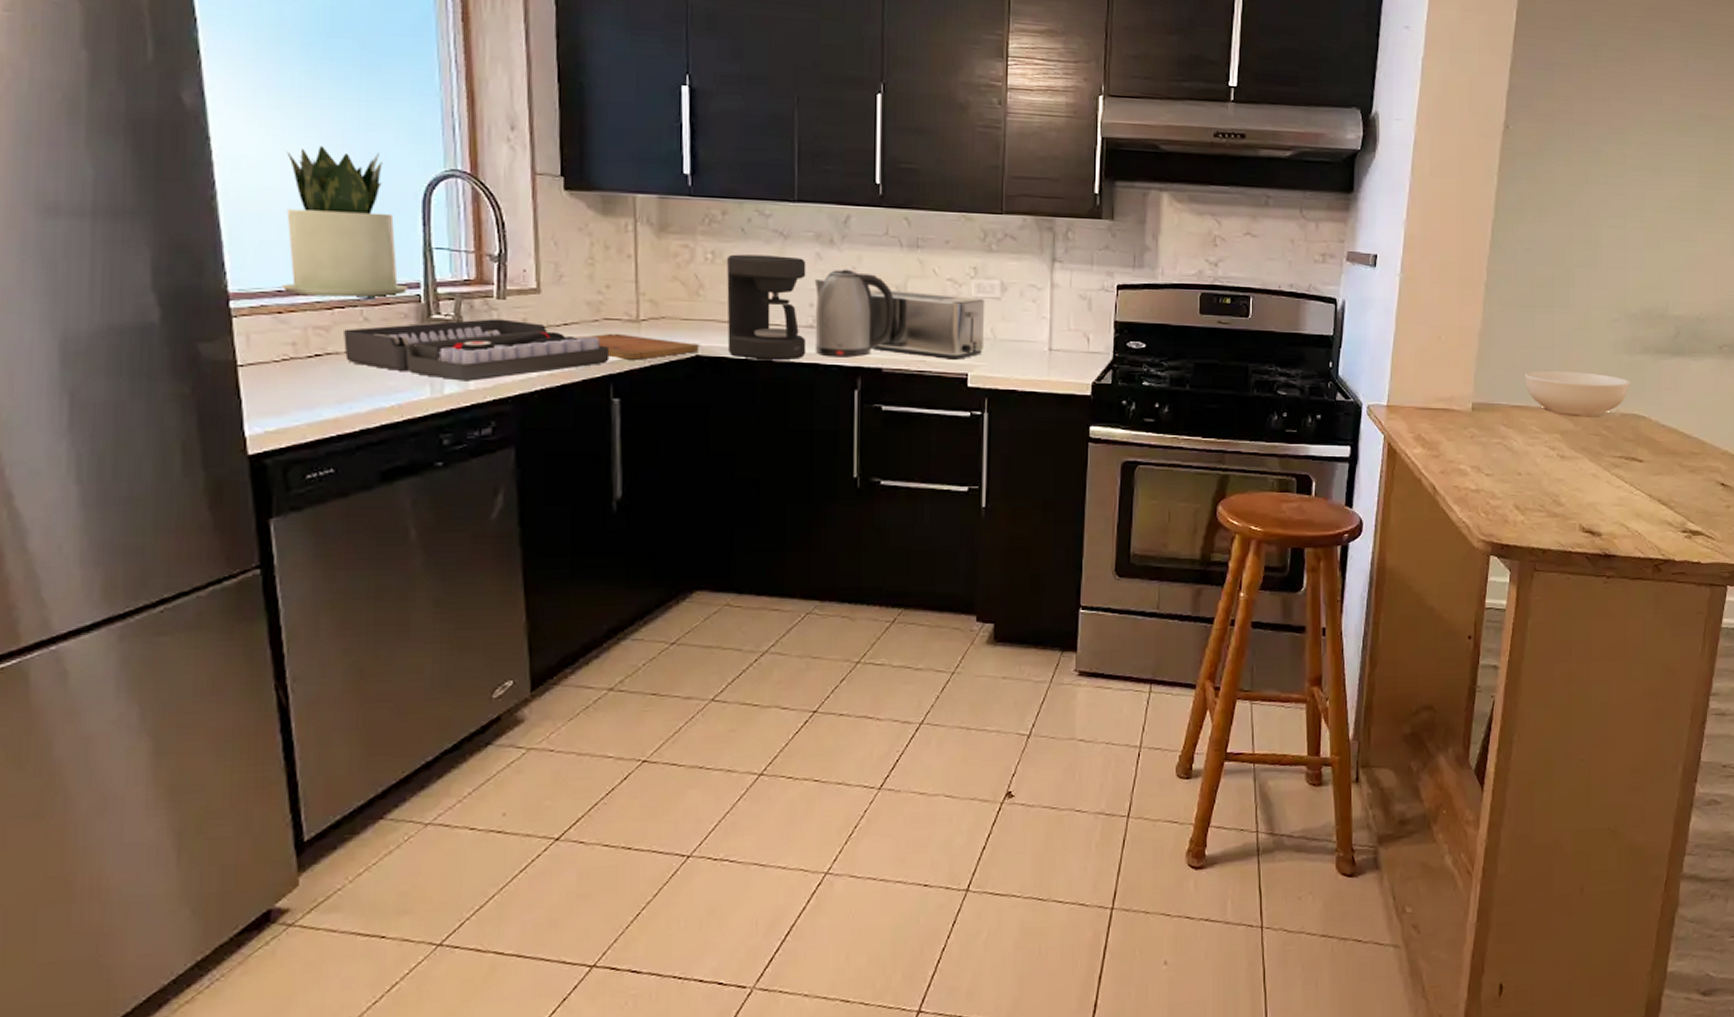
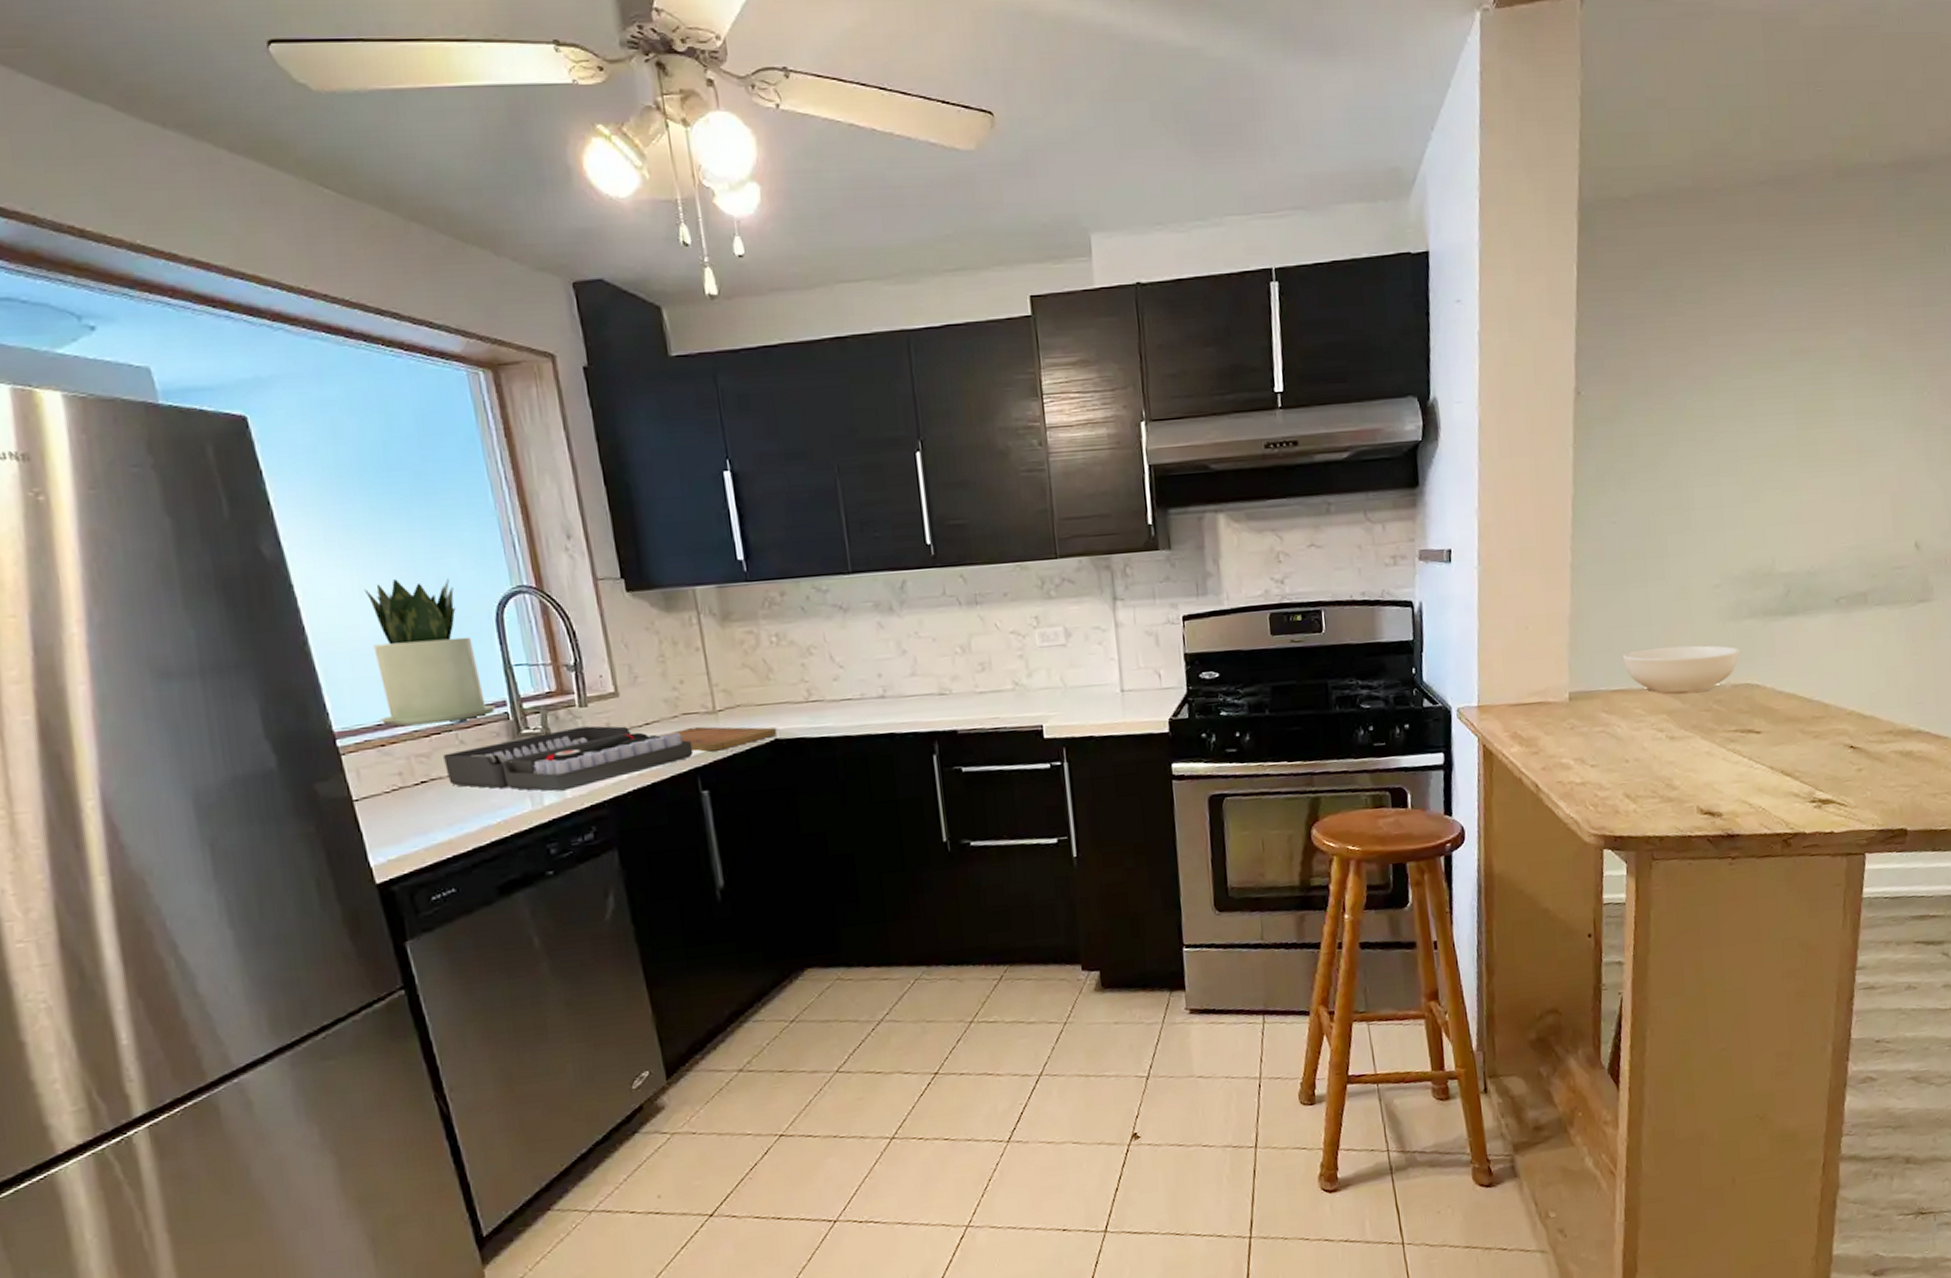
coffee maker: present [727,254,806,361] -> none [792,629,881,736]
kettle: present [814,269,895,358] -> none [879,634,964,725]
toaster: present [870,289,985,360] -> none [935,647,1055,714]

